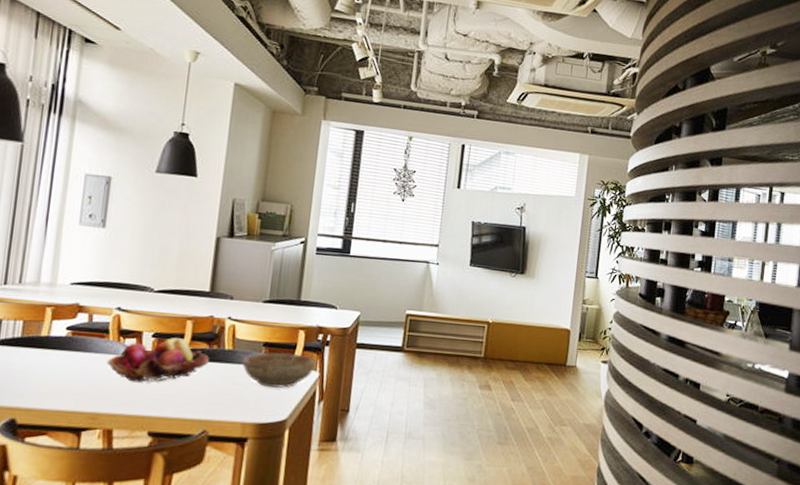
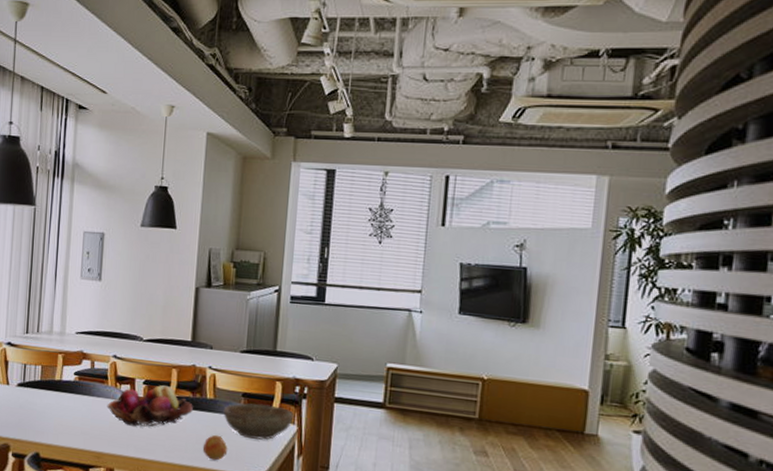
fruit: none [219,385,246,412] -> present [203,434,228,461]

